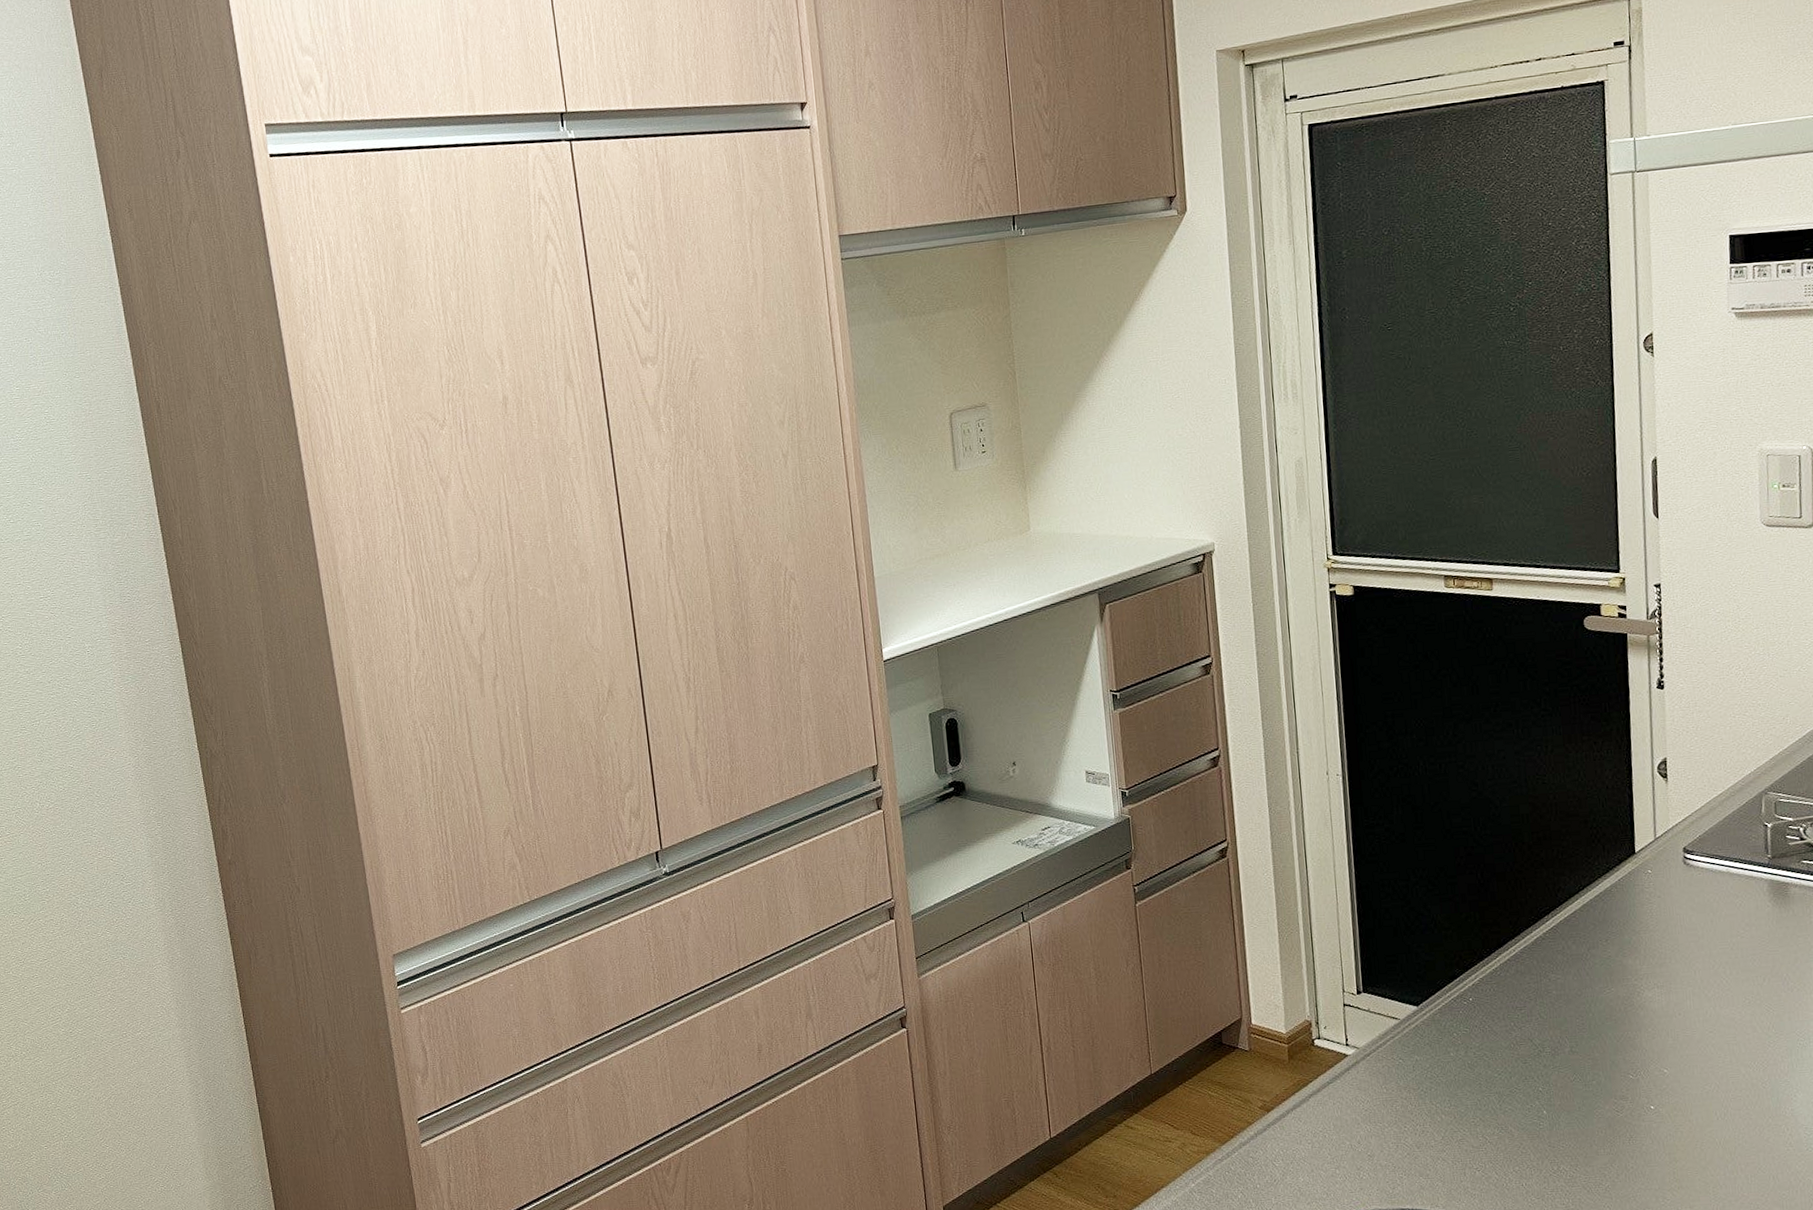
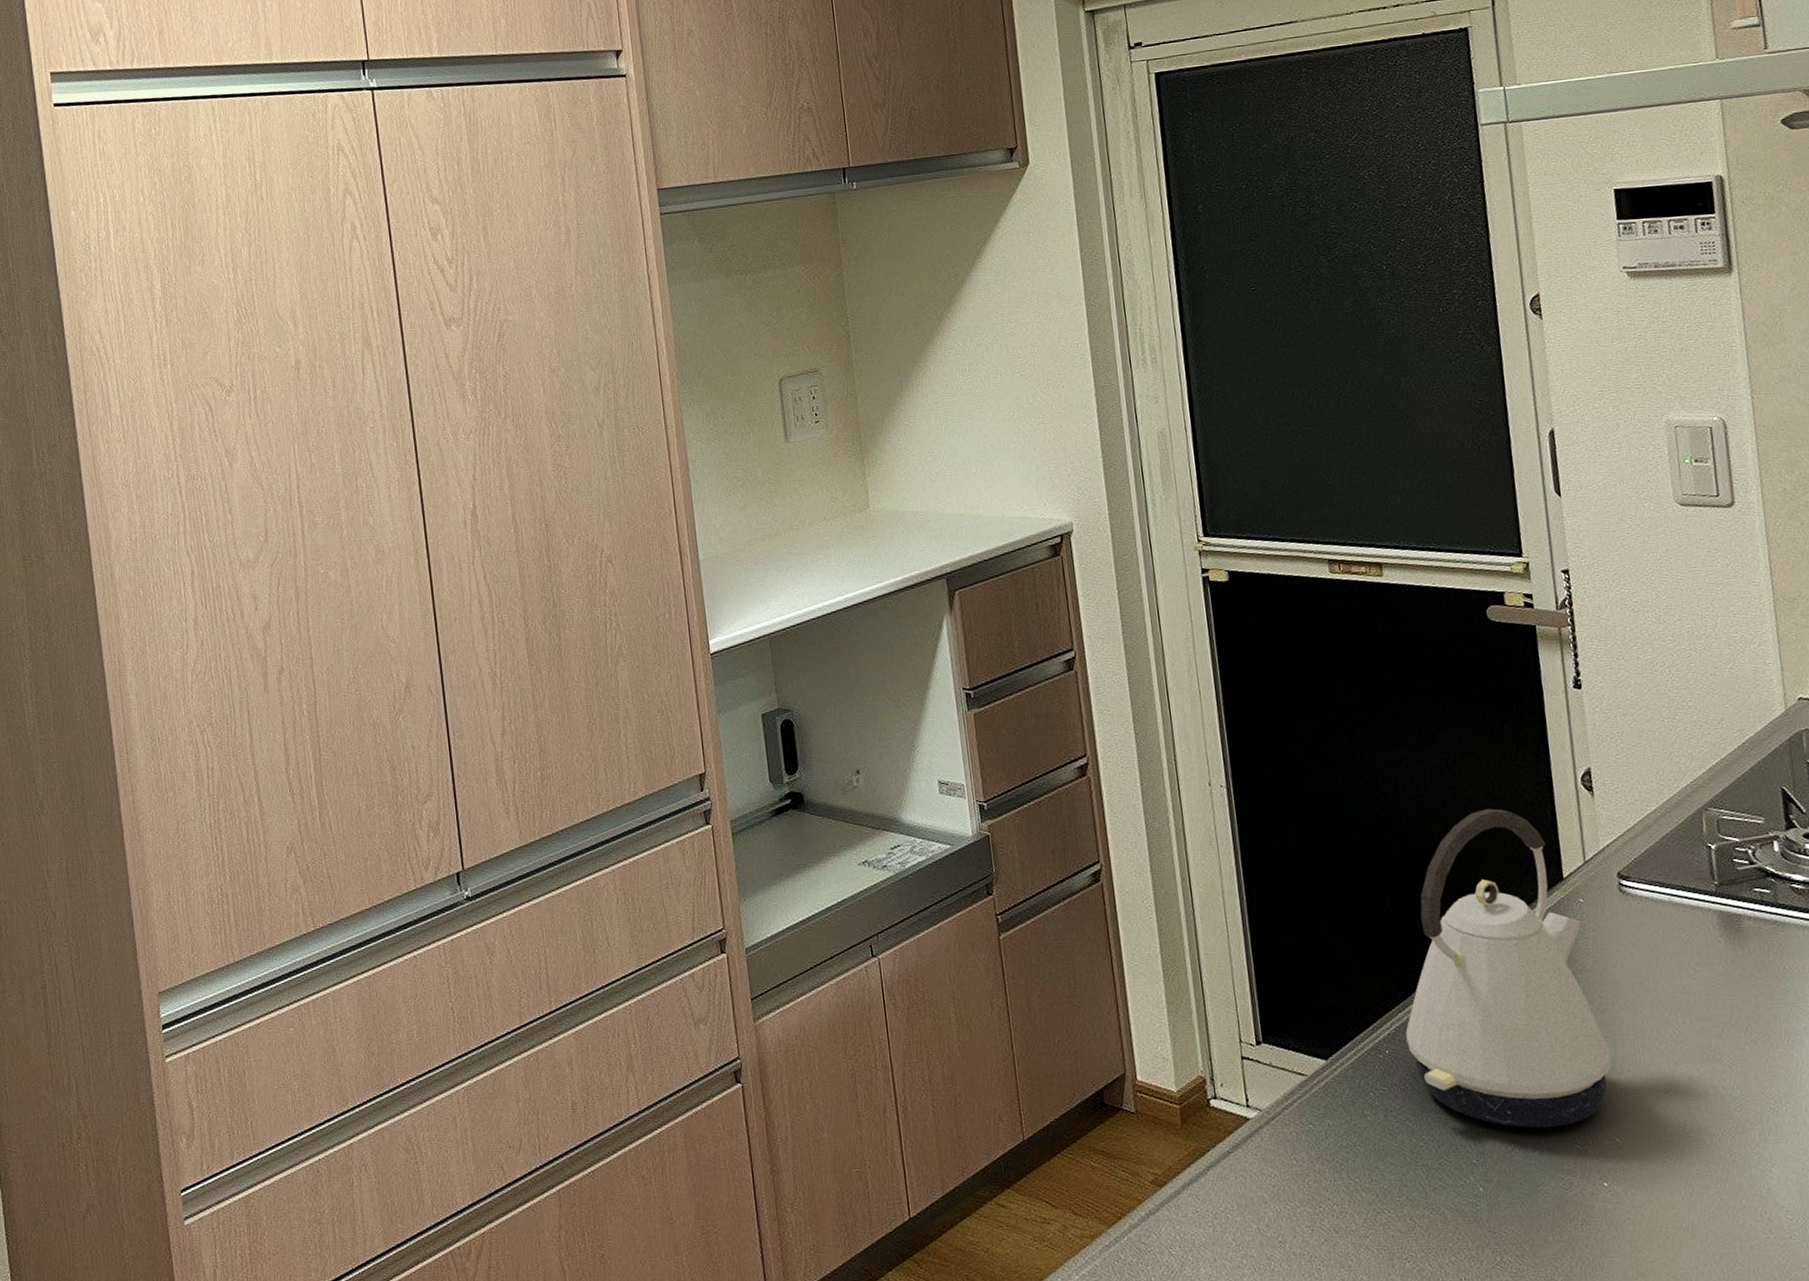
kettle: none [1488,793,1666,1062] -> present [1405,808,1612,1129]

